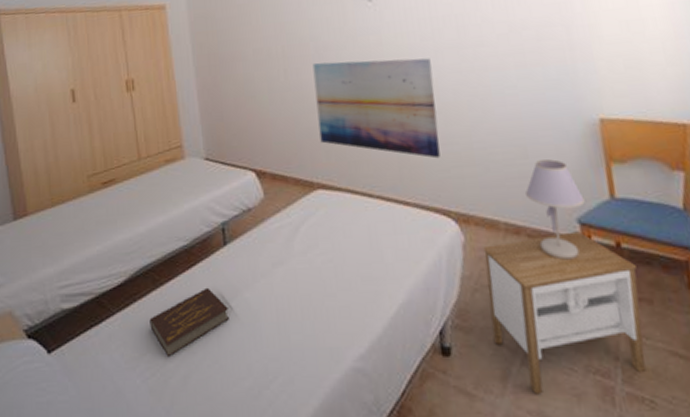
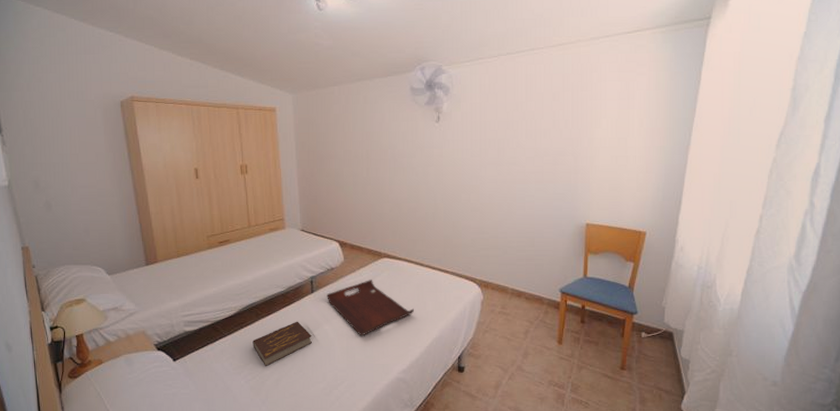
serving tray: none [244,222,367,306] -> present [327,280,414,336]
wall art: present [312,58,440,159] -> none [389,166,476,242]
nightstand: present [483,231,646,395] -> none [493,297,592,397]
table lamp: present [524,158,585,260] -> none [528,247,567,315]

